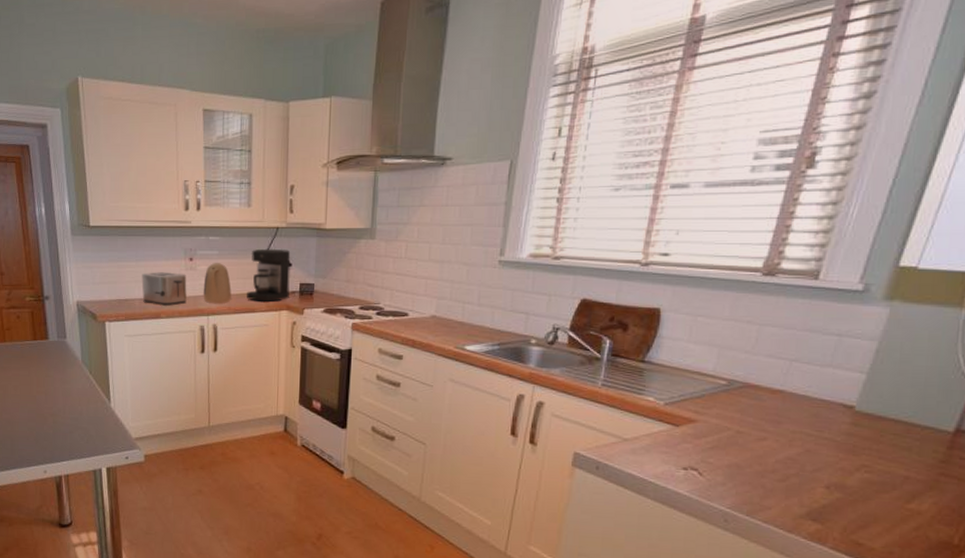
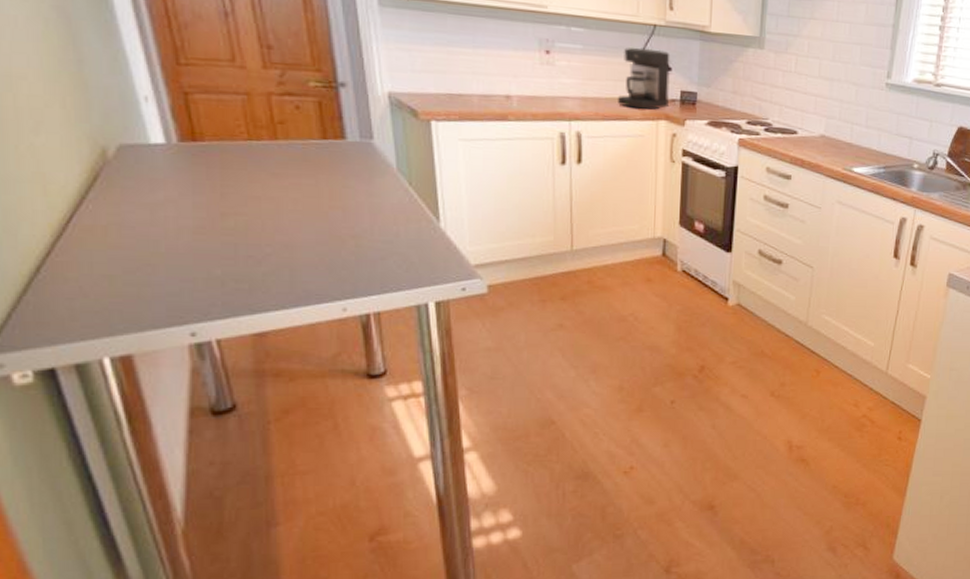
toaster: present [141,271,187,307] -> none [481,62,543,107]
kettle: present [203,263,232,303] -> none [563,59,599,108]

